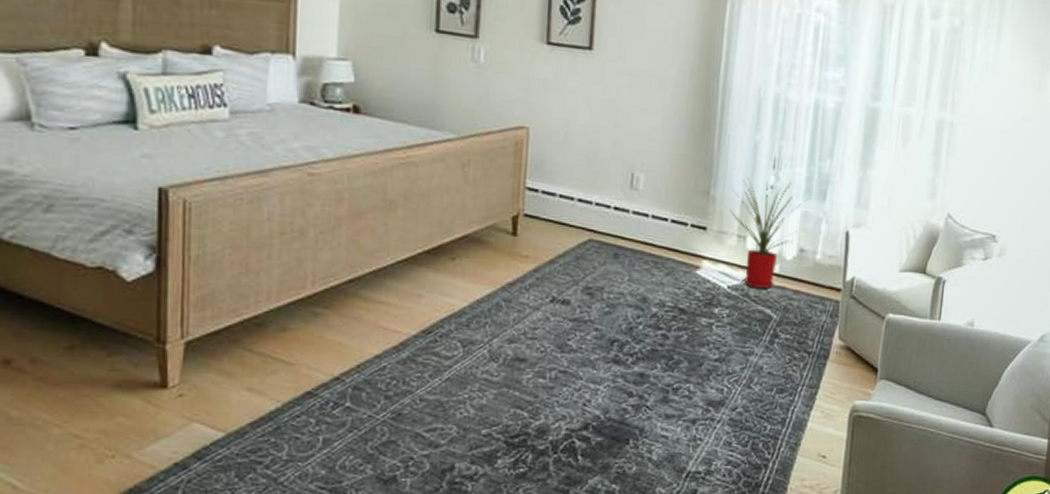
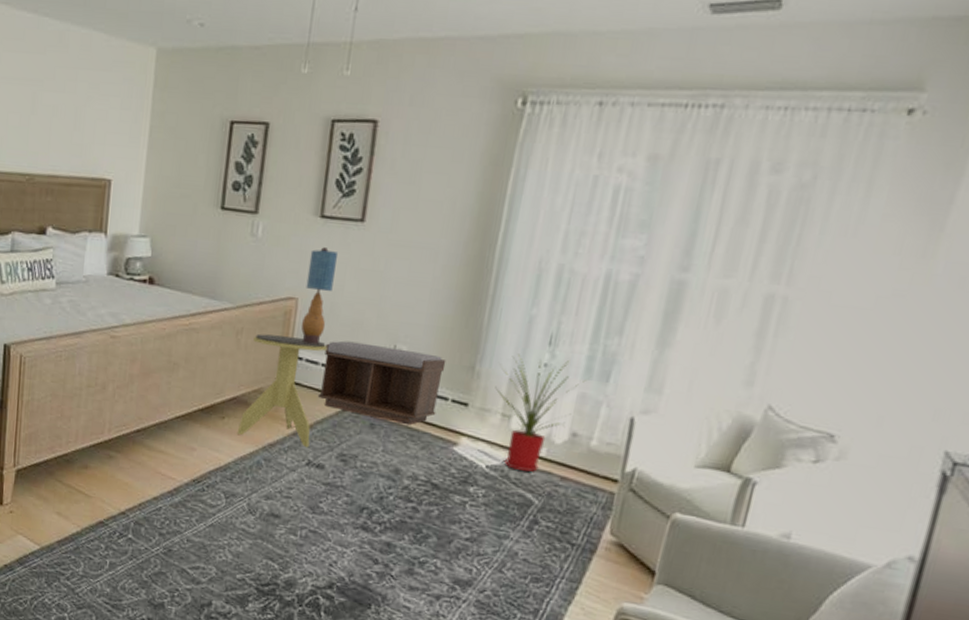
side table: none [470,165,564,284] -> present [236,333,327,448]
table lamp: none [534,75,567,174] -> present [301,247,338,343]
bench: none [557,170,683,253] -> present [317,340,447,426]

